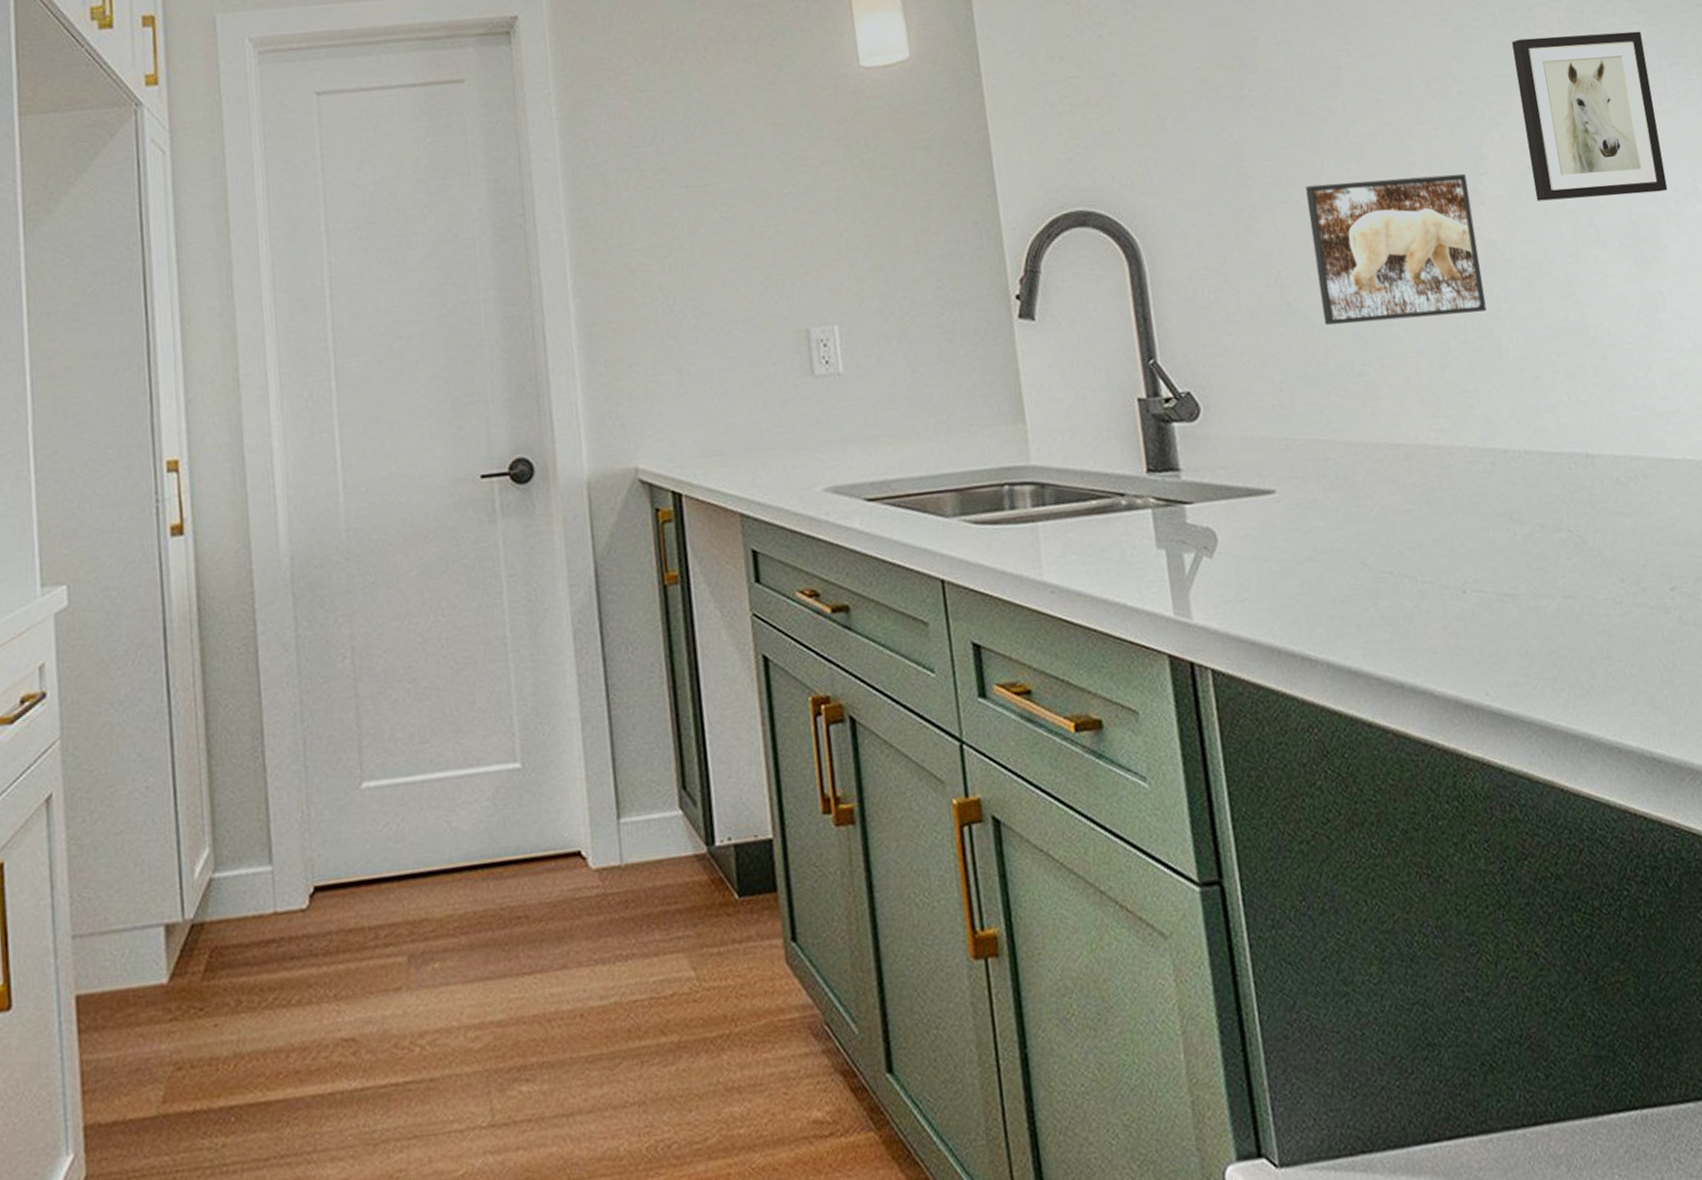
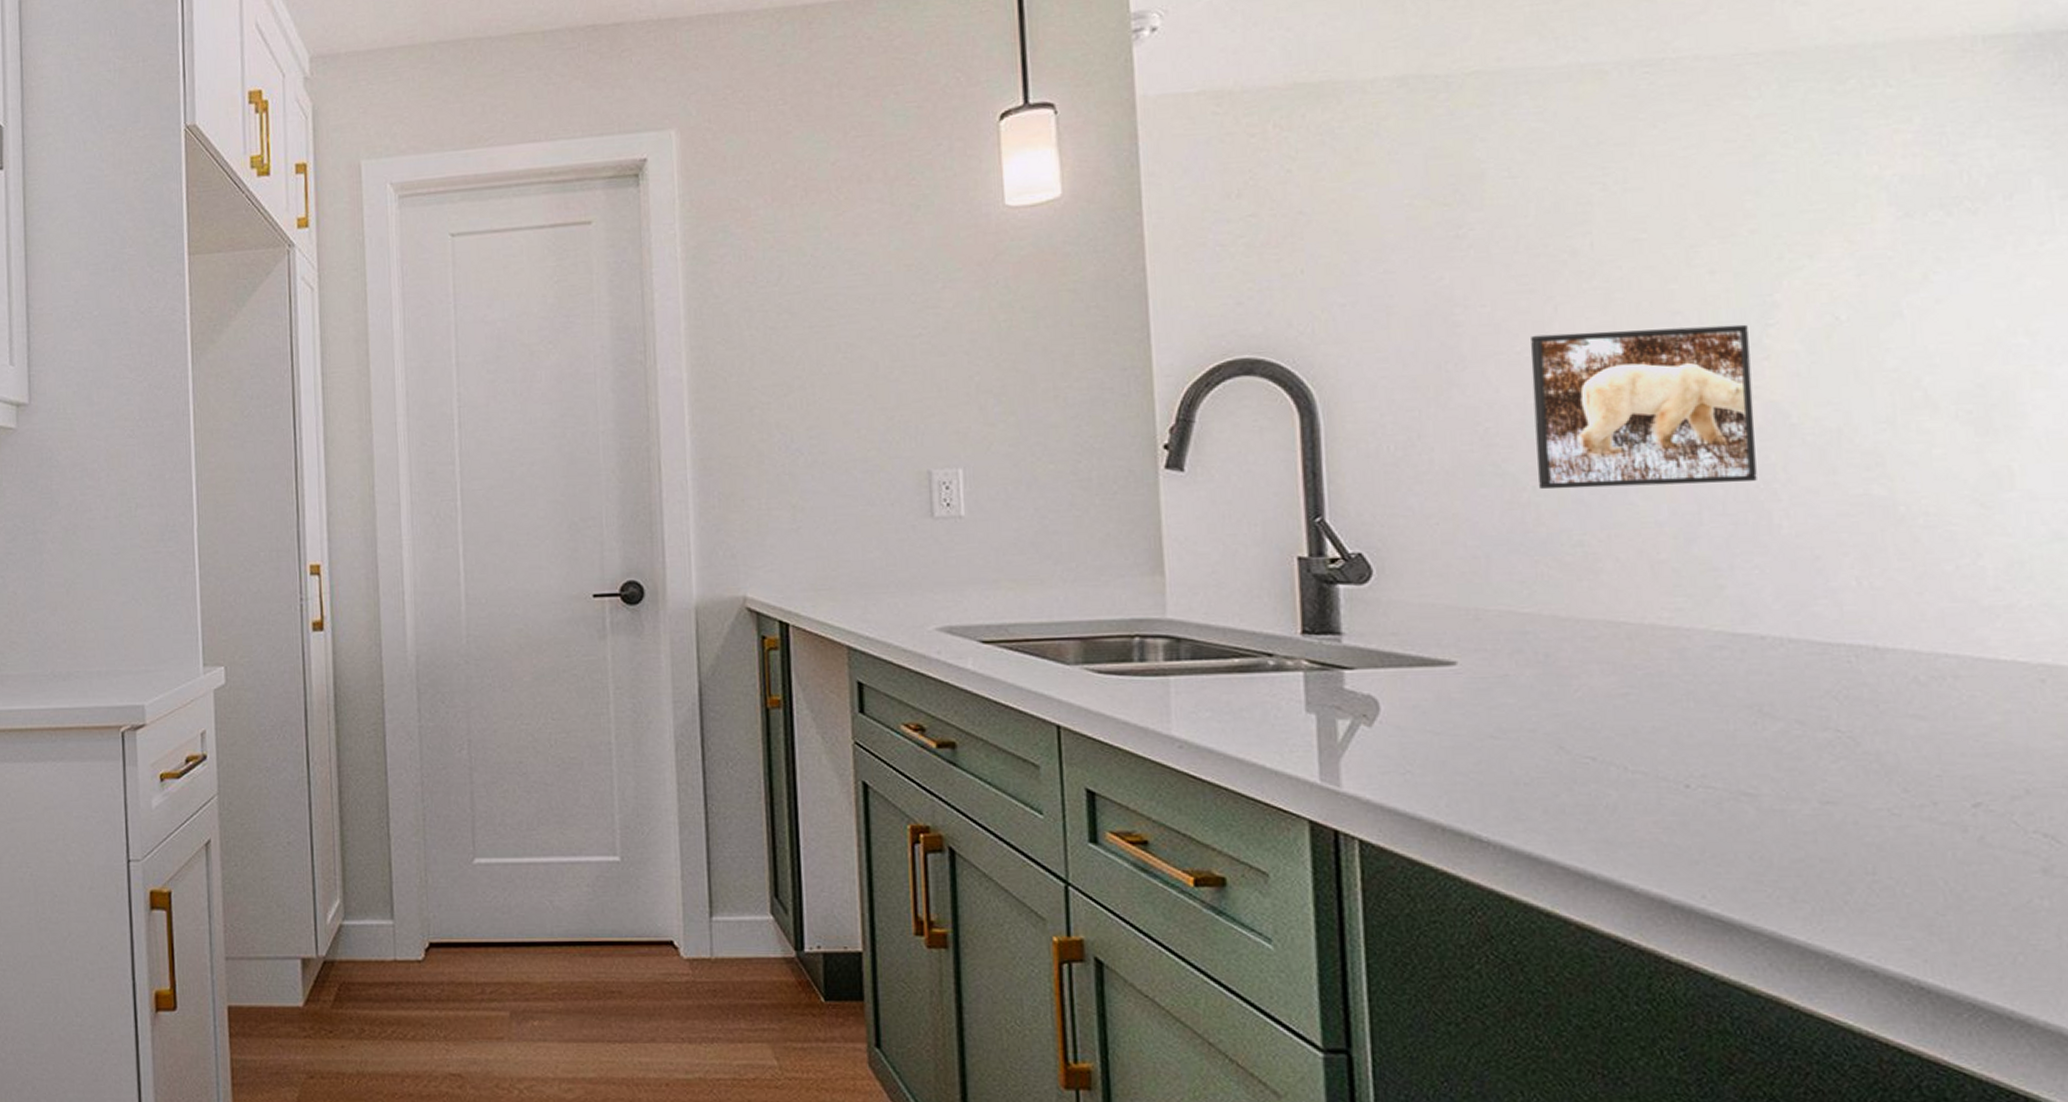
wall art: present [1512,31,1668,201] -> none [1833,156,2038,358]

